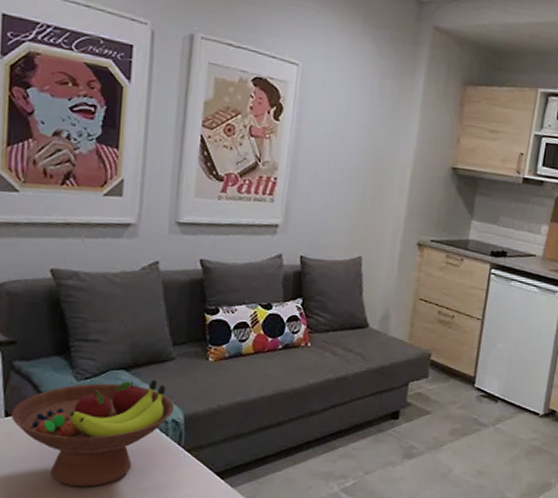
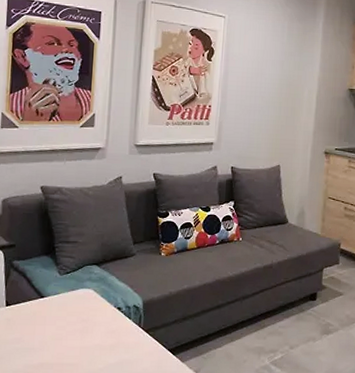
fruit bowl: present [11,380,174,488] -> none [10,273,135,364]

